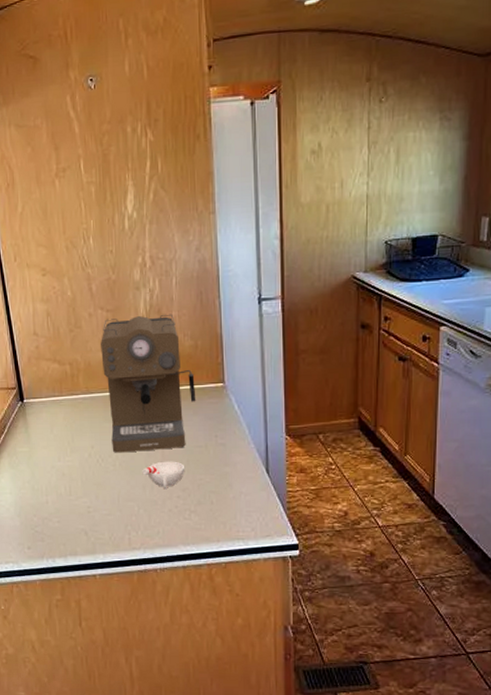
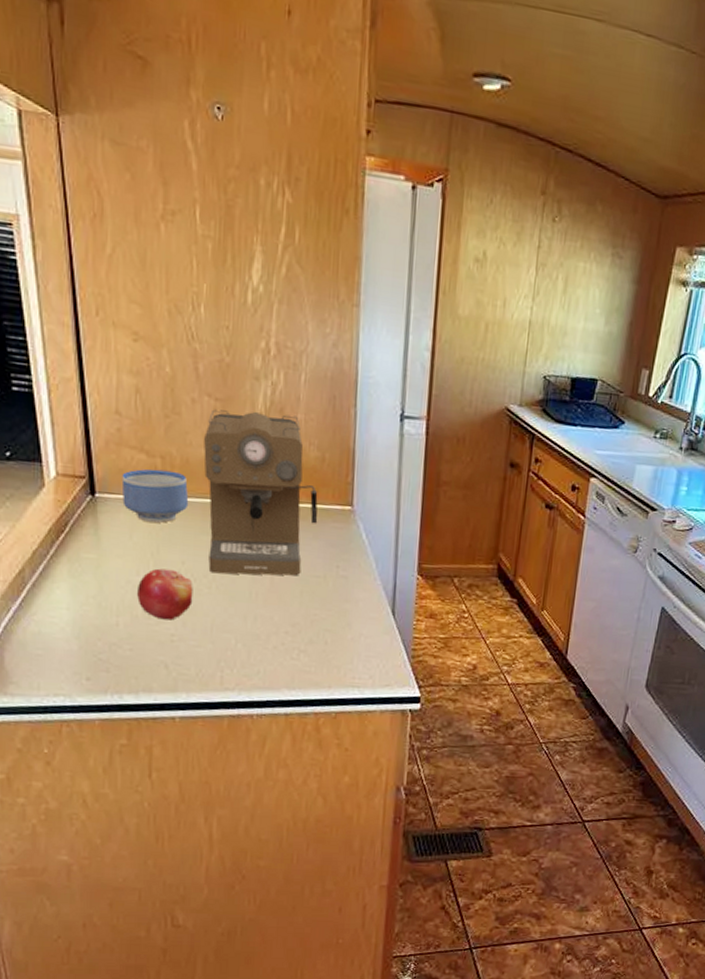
bowl: none [42,374,93,417] -> present [121,469,189,523]
fruit: none [60,453,102,495] -> present [137,568,193,620]
cup: present [142,461,185,490] -> none [244,589,298,623]

